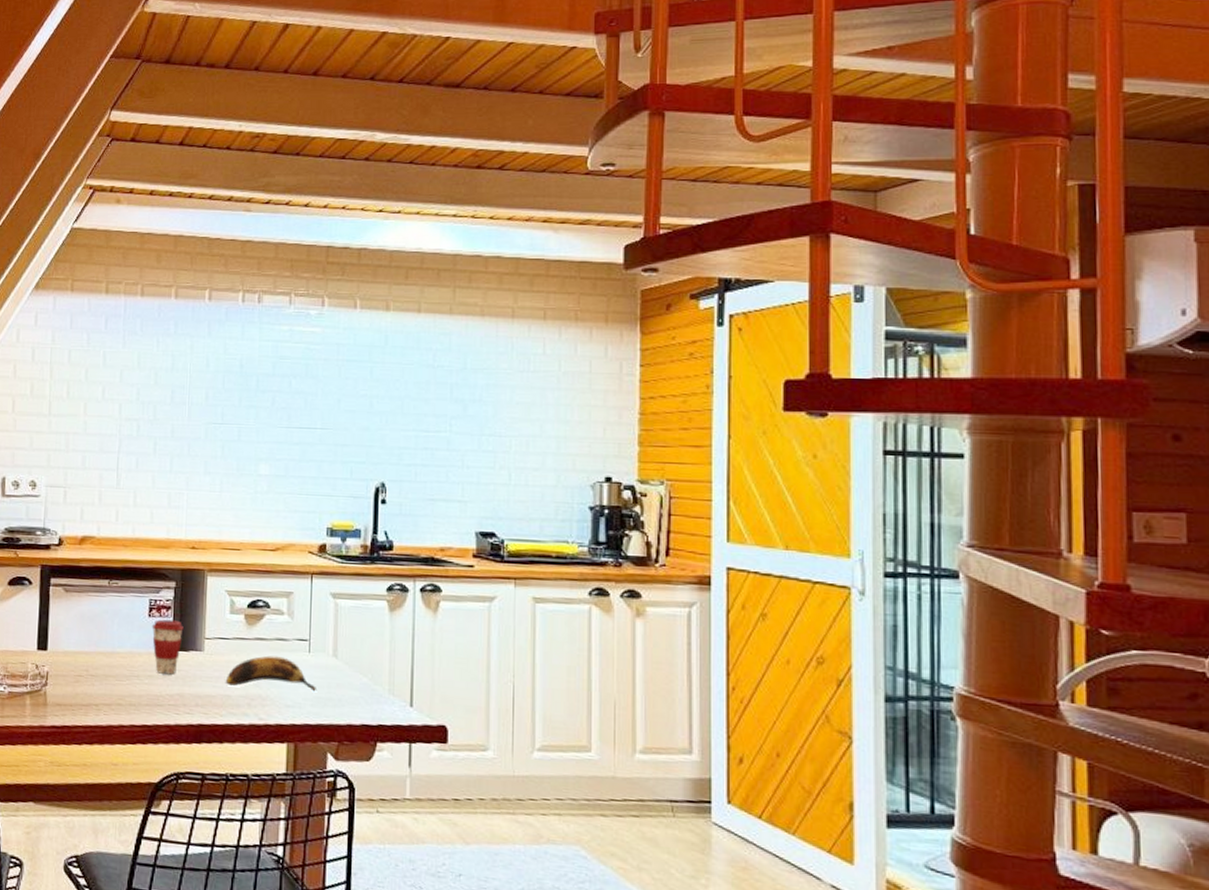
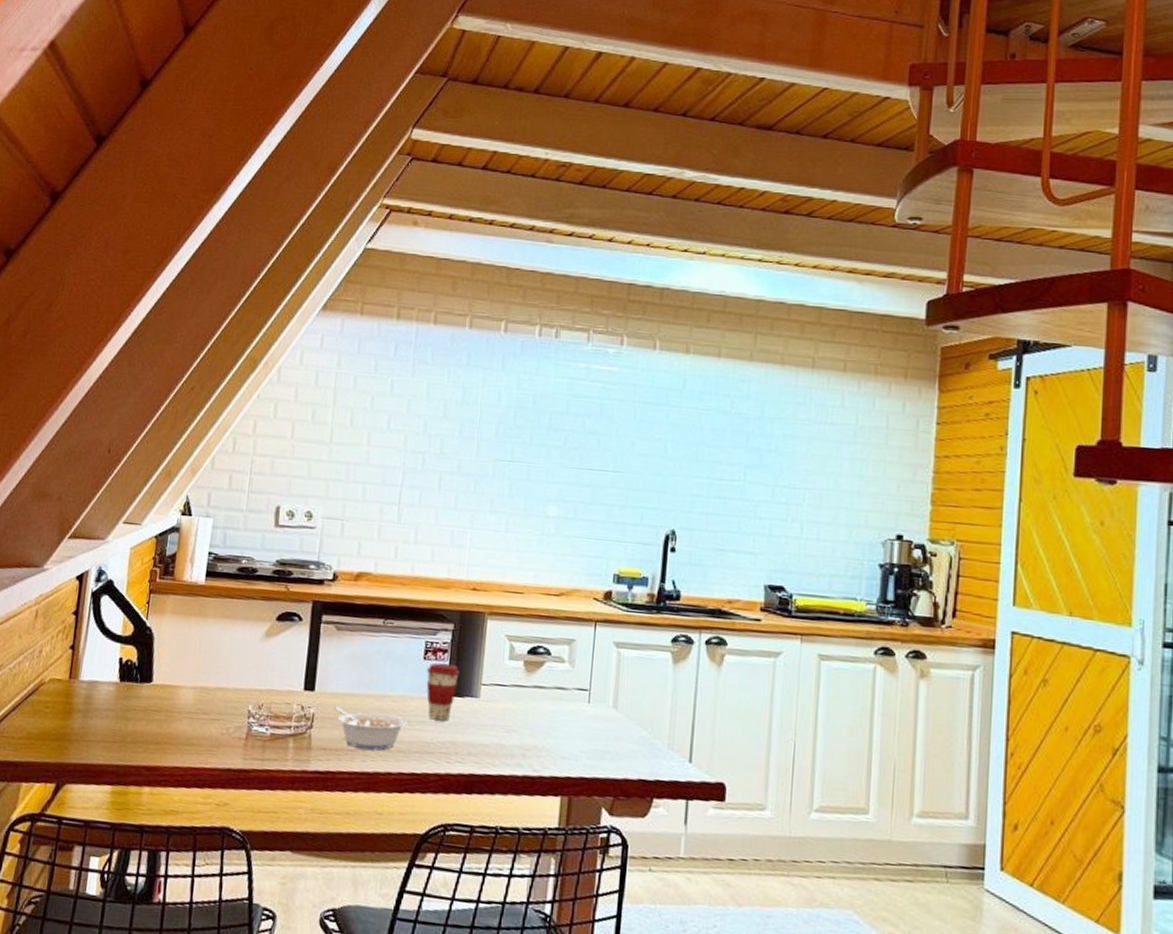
legume: none [66,663,136,704] -> present [334,705,407,750]
banana: present [225,655,316,692] -> none [500,704,594,744]

